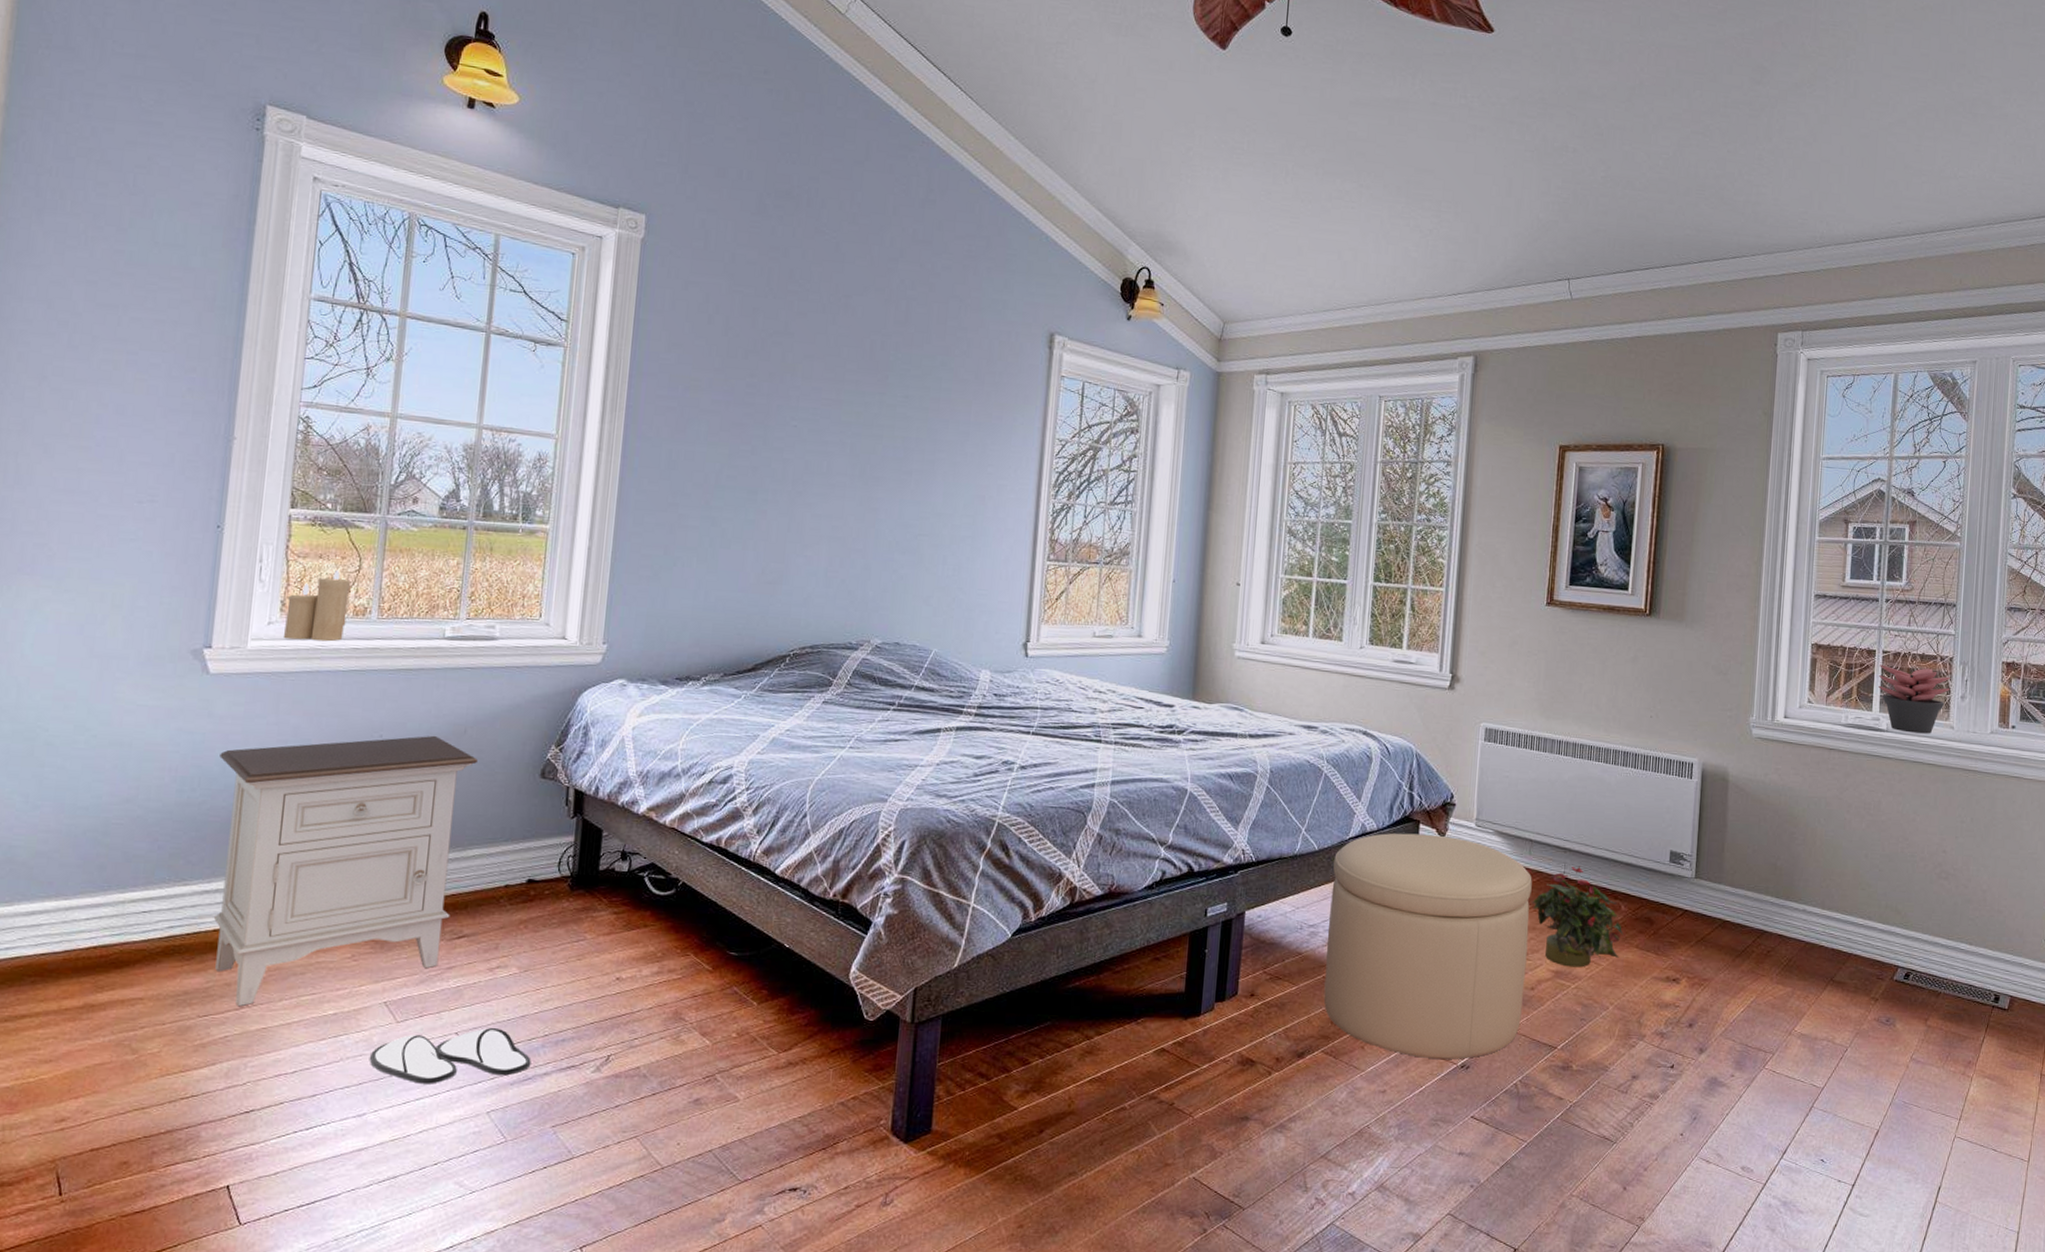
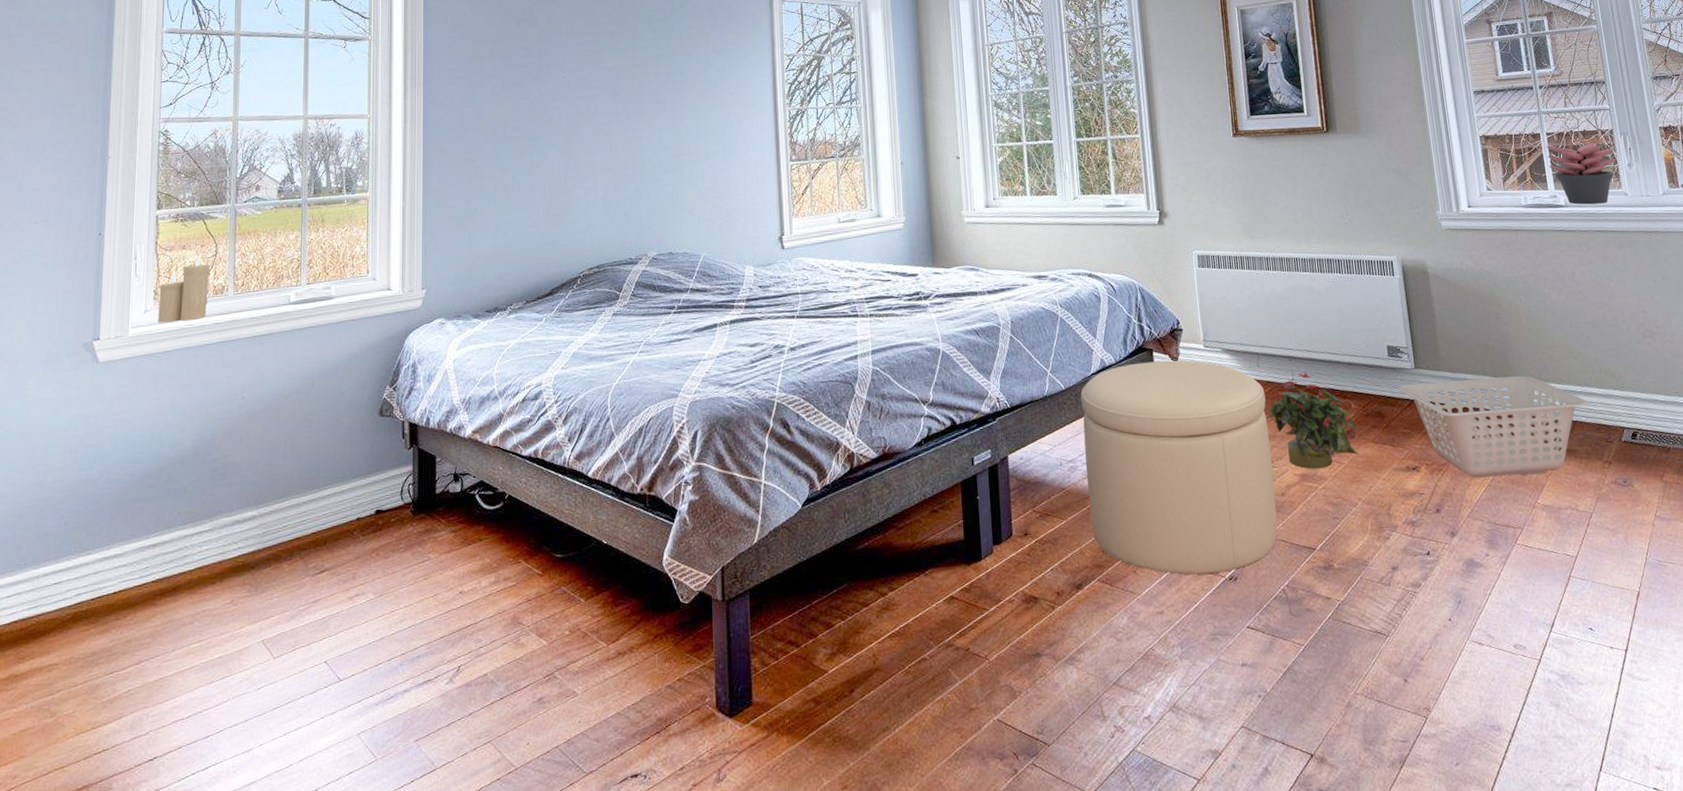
nightstand: present [213,735,477,1007] -> none [111,390,325,661]
slippers: present [370,1027,531,1084] -> none [253,652,392,714]
laundry basket: none [1674,893,1868,1001] -> present [1399,375,1589,478]

